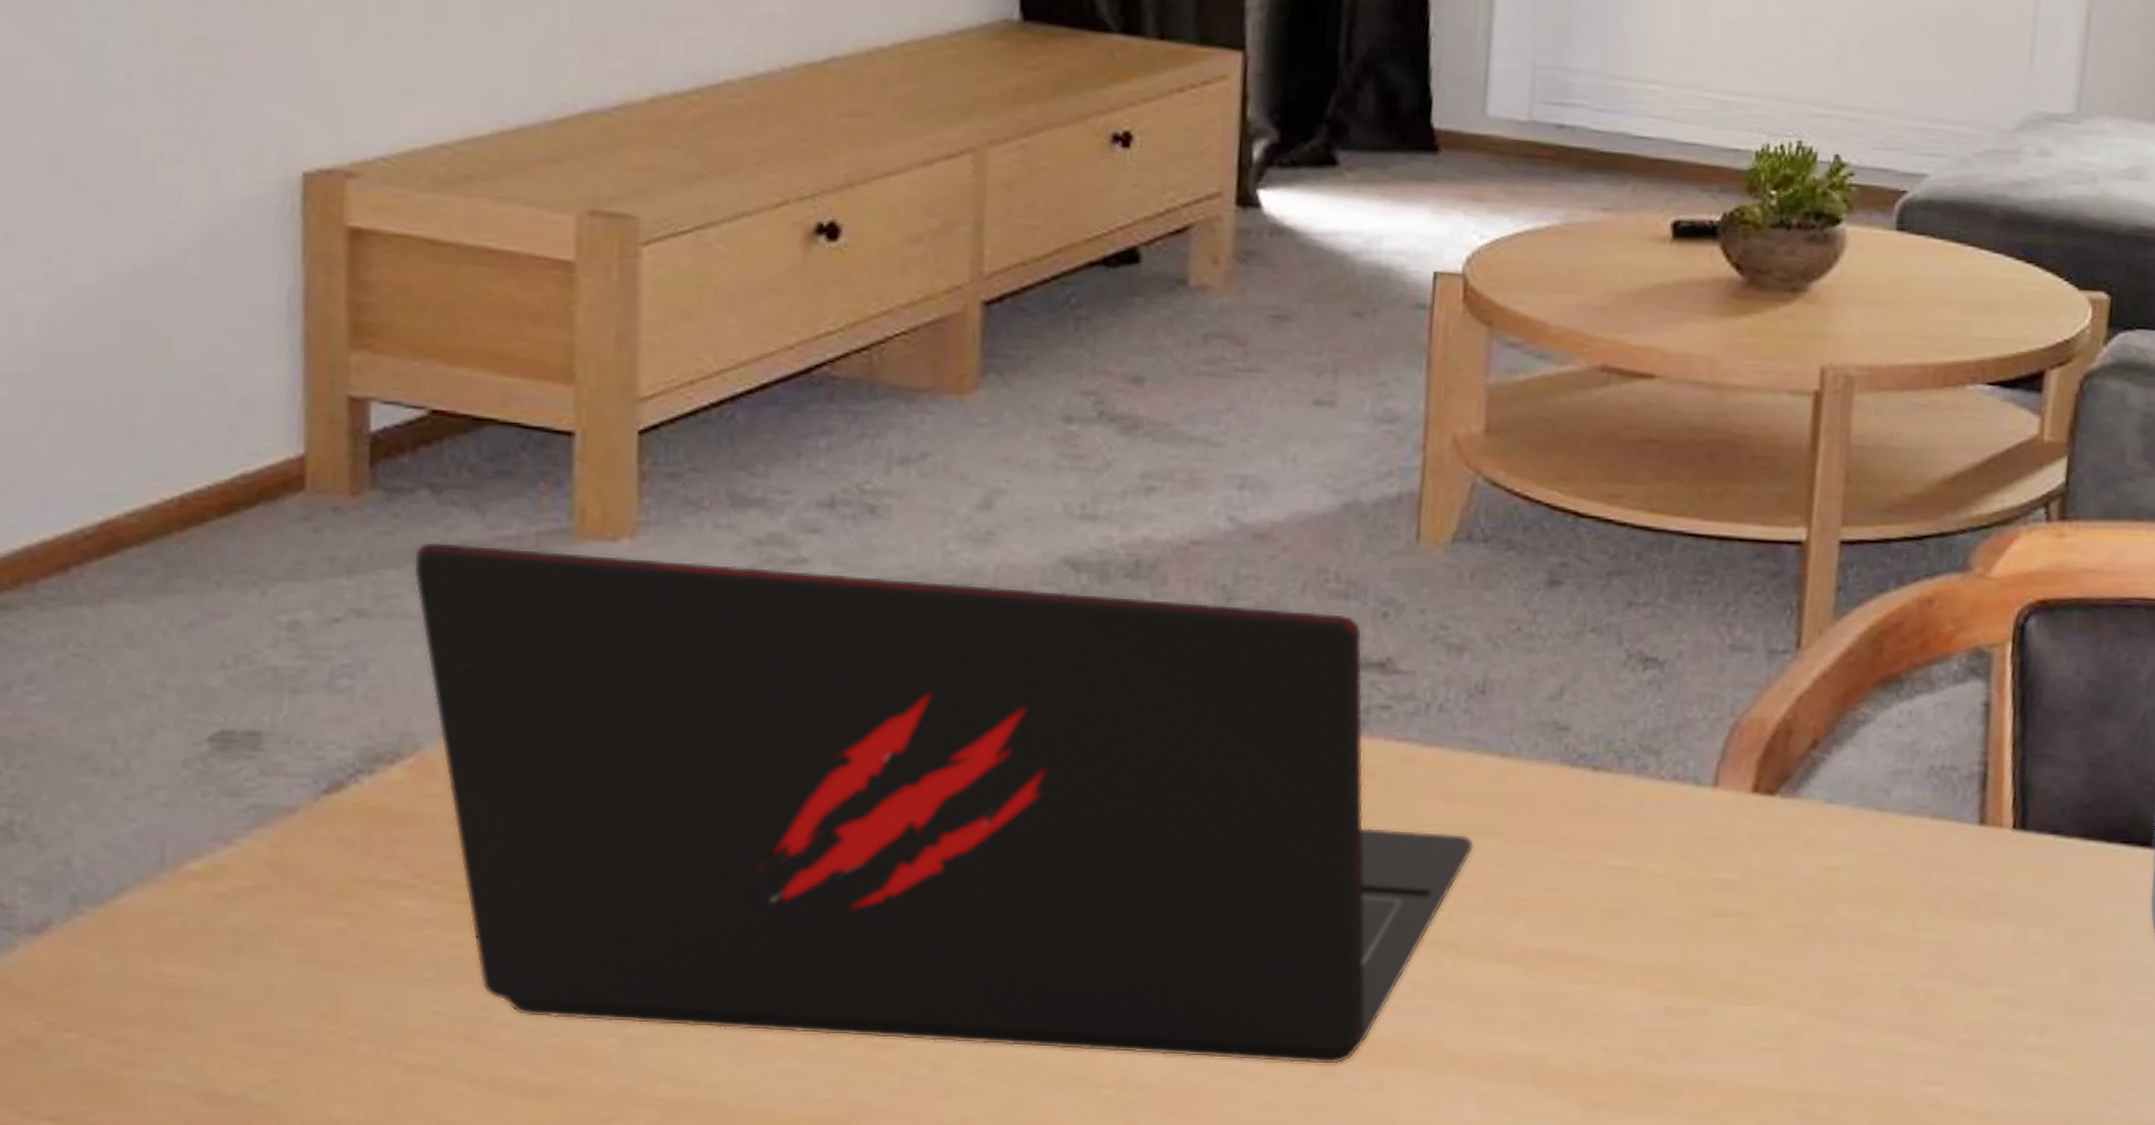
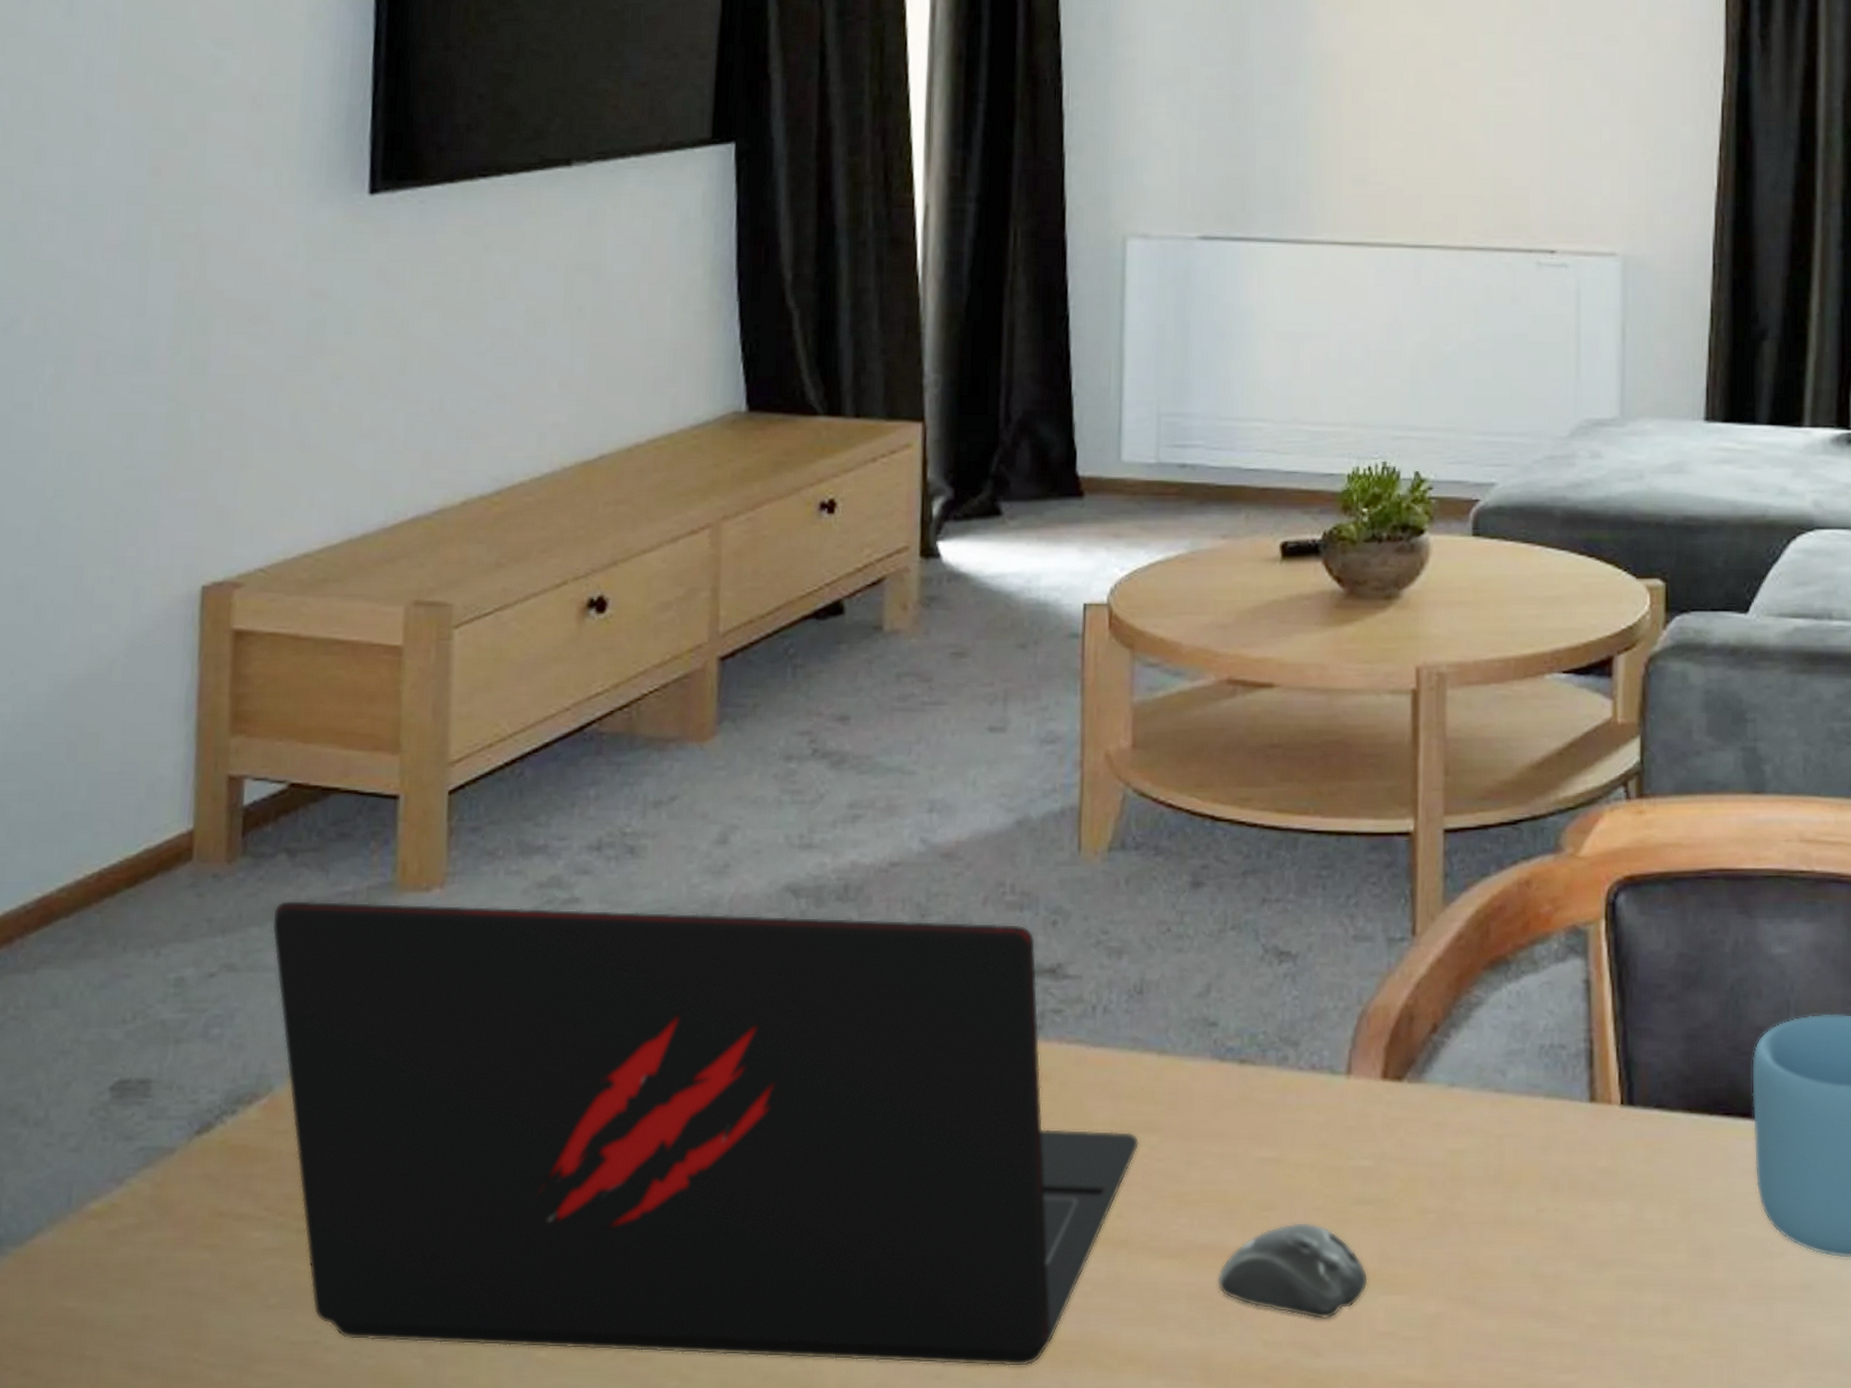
computer mouse: none [1555,931,1724,1028] -> present [1216,1221,1368,1320]

